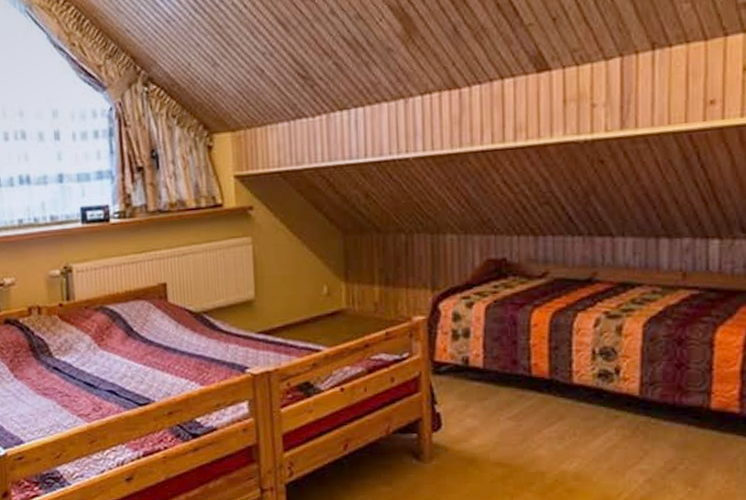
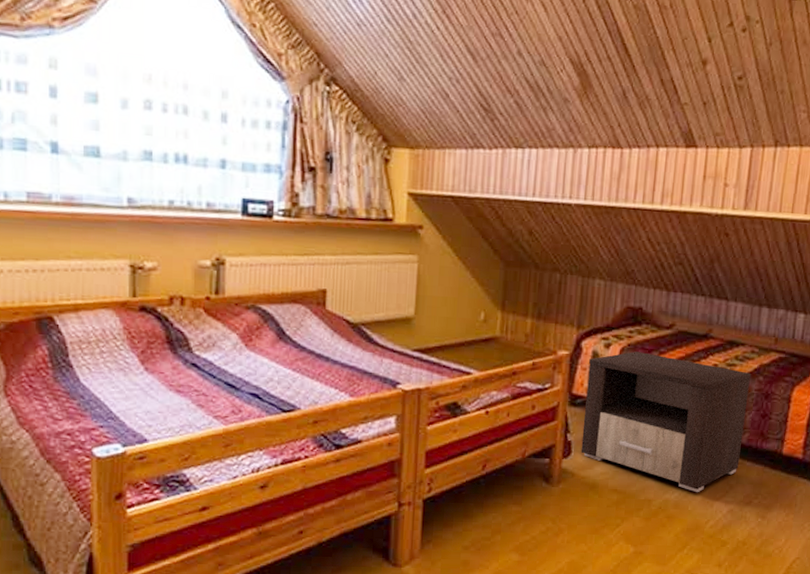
nightstand: none [450,307,656,462] -> present [581,351,752,493]

